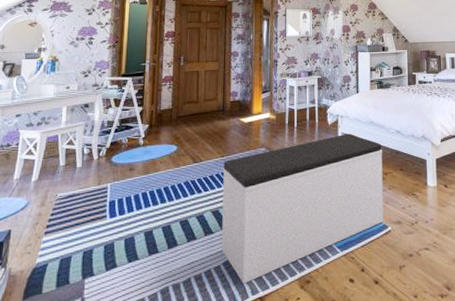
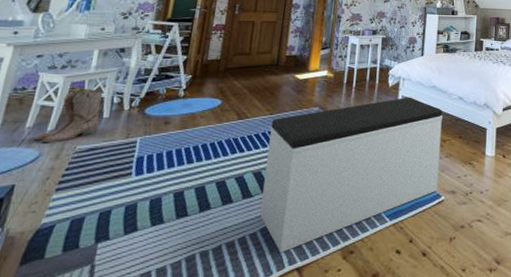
boots: none [22,141,75,193] -> present [34,88,103,143]

